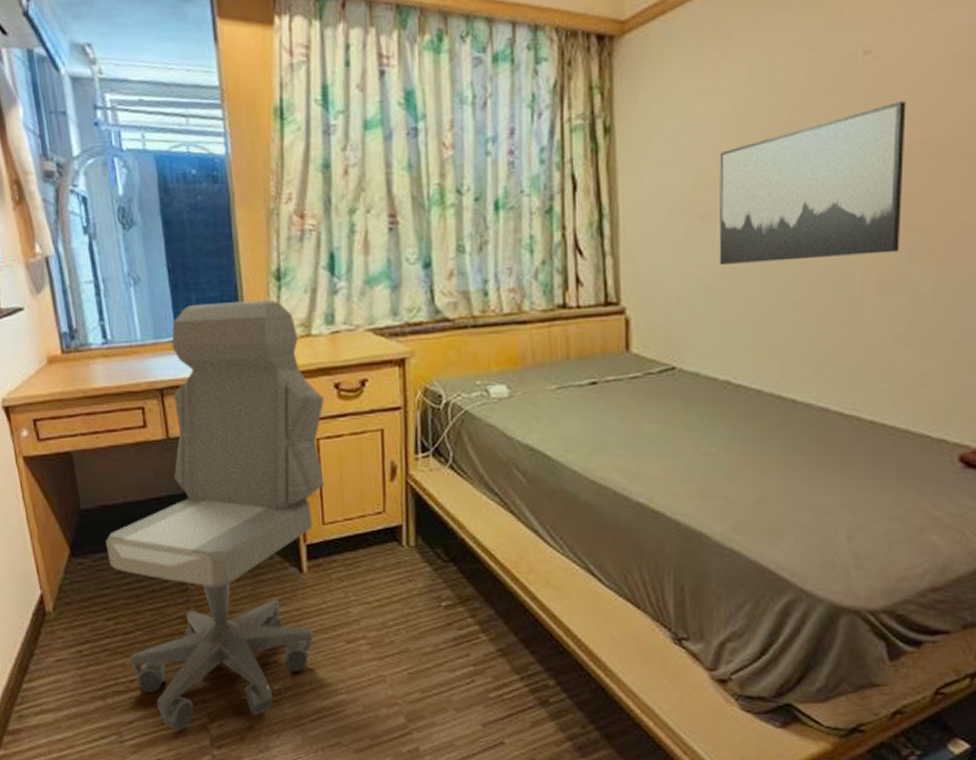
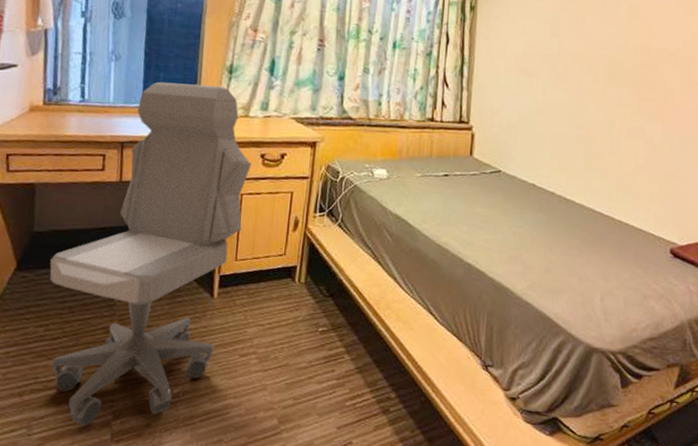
wall art: present [719,101,906,264] -> none [534,21,651,114]

